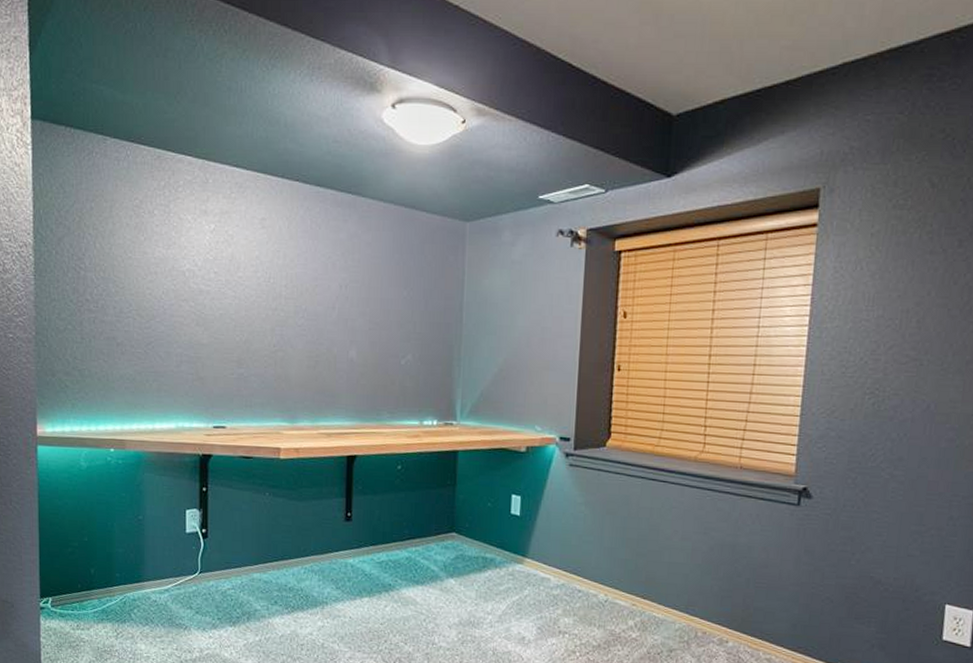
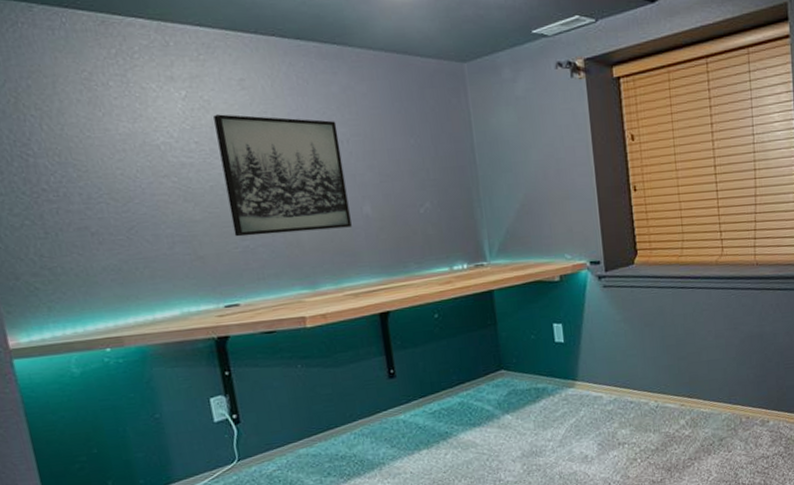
wall art: none [233,249,339,369] -> present [214,114,352,237]

